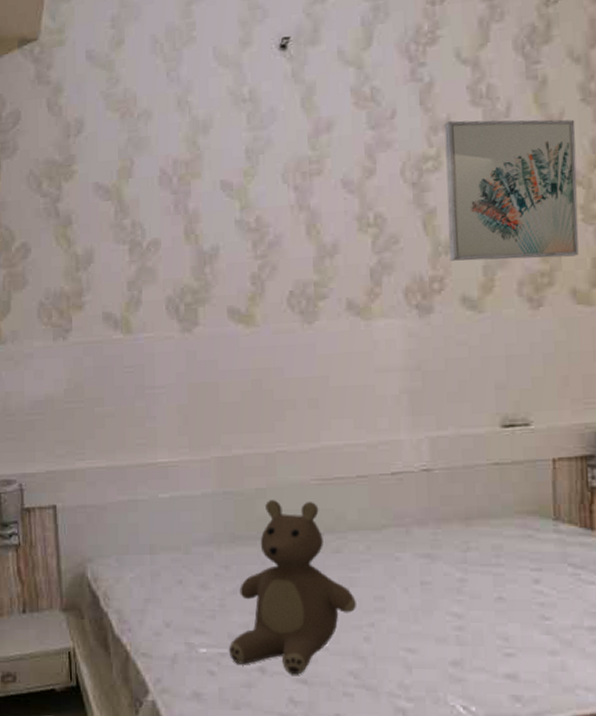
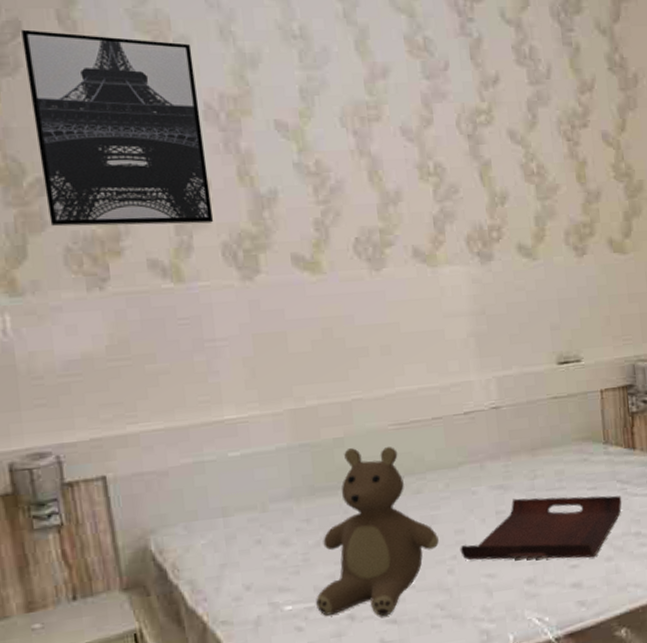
wall art: none [20,116,161,285] -> present [21,29,214,227]
serving tray: none [378,570,574,649] -> present [460,495,622,560]
wall art: present [444,119,579,261] -> none [494,78,613,212]

